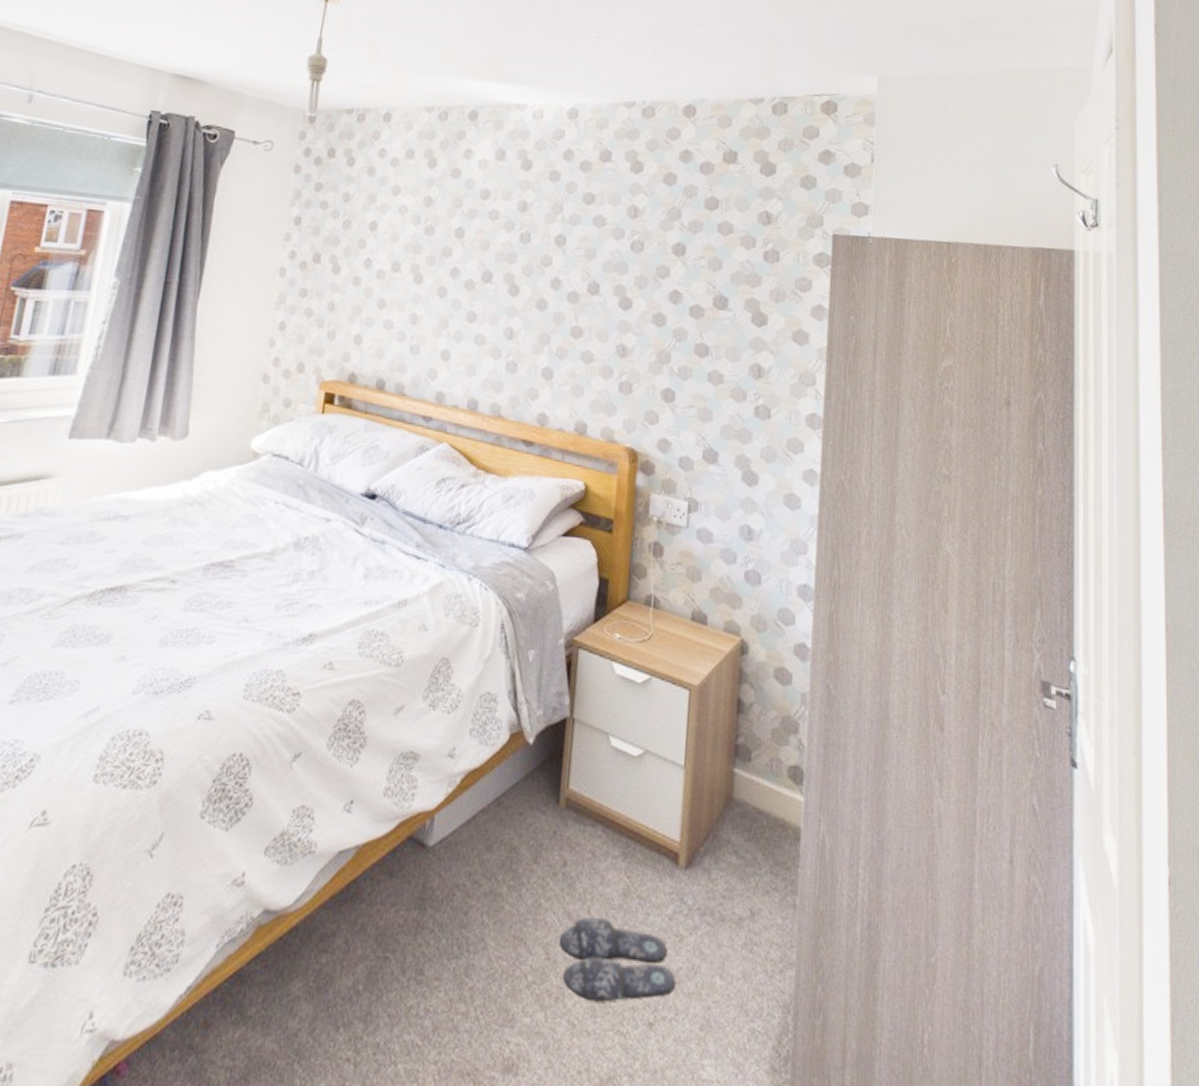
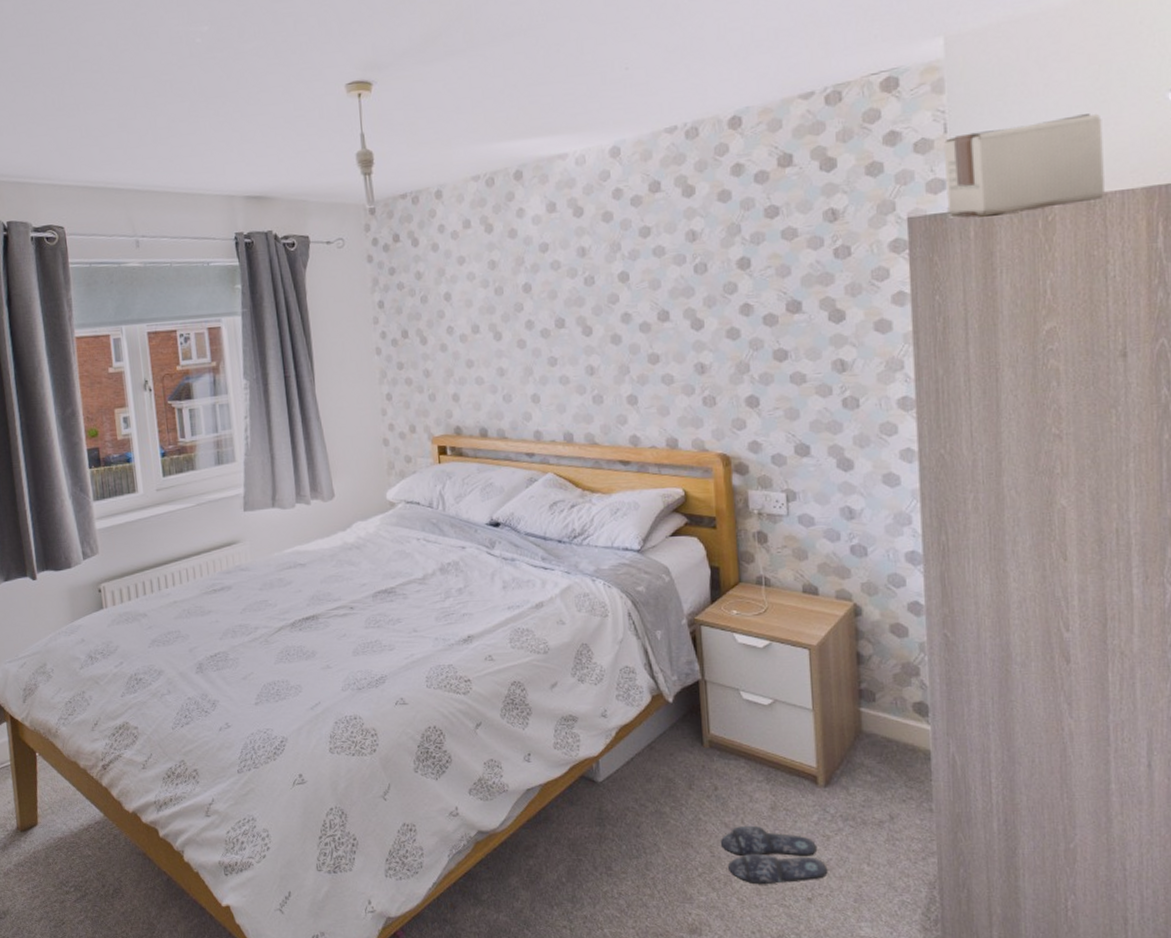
box: none [868,167,1000,251] -> present [943,113,1105,218]

